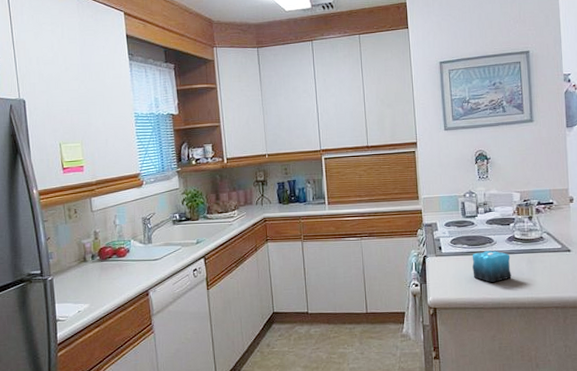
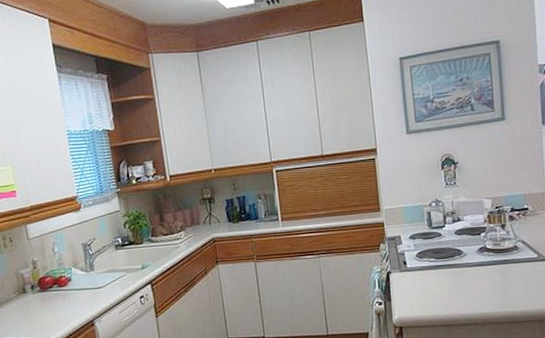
candle: present [472,247,512,283] -> none [439,260,483,298]

